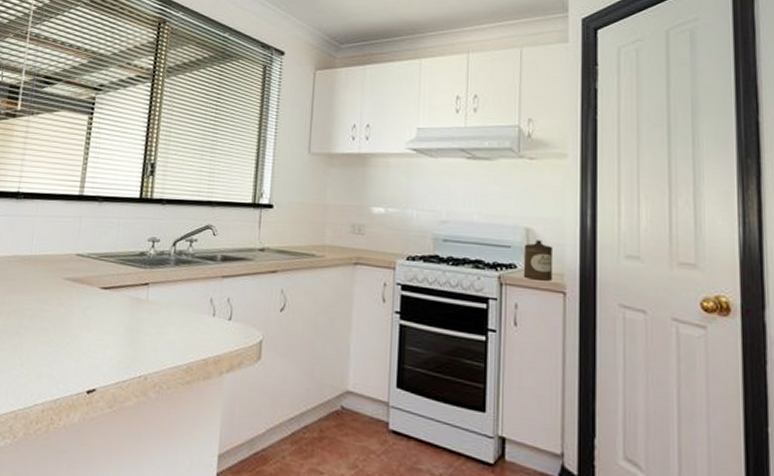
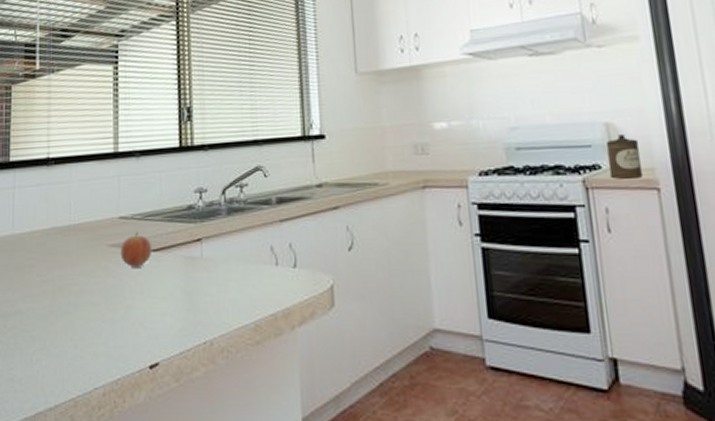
fruit: none [73,269,103,302] -> present [120,232,152,268]

